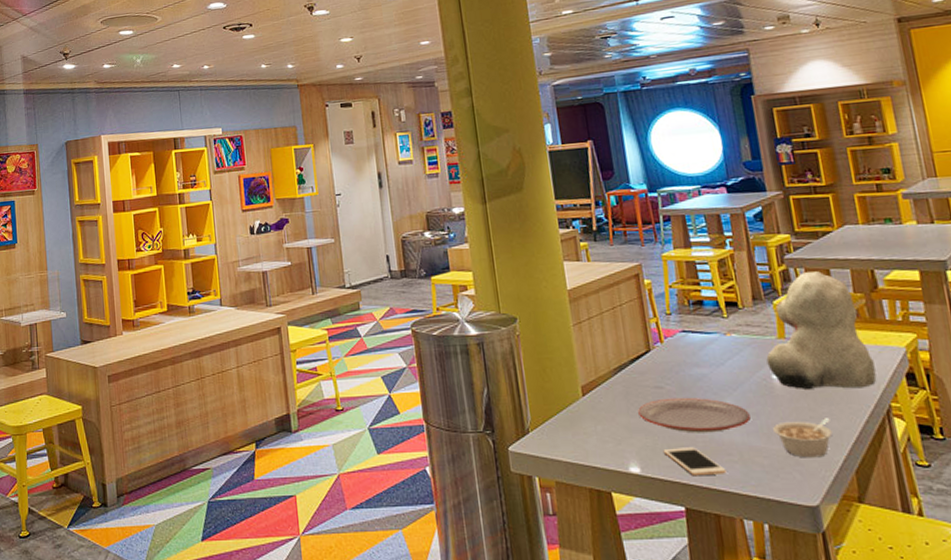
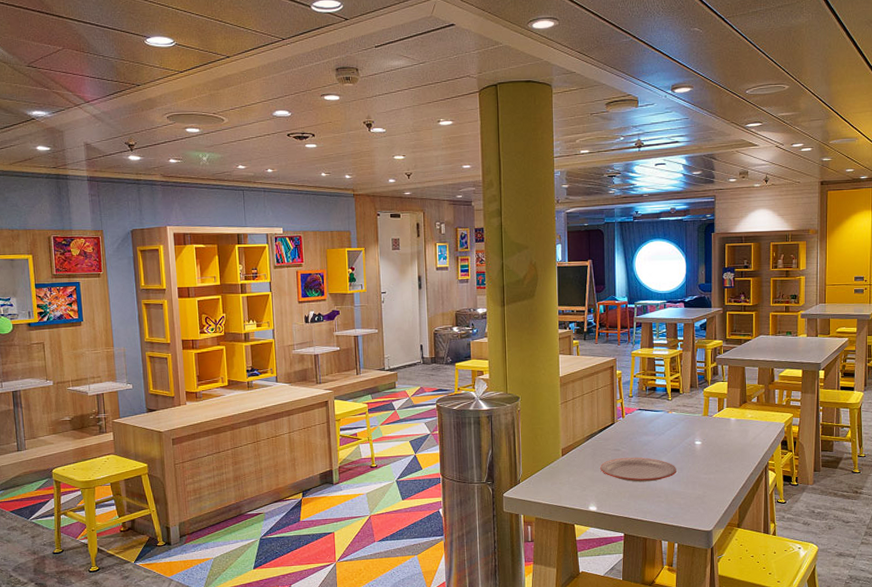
cell phone: present [663,447,727,477] -> none [614,492,655,512]
teddy bear: present [766,271,877,389] -> none [693,368,763,451]
legume: present [773,418,833,458] -> none [691,471,728,499]

